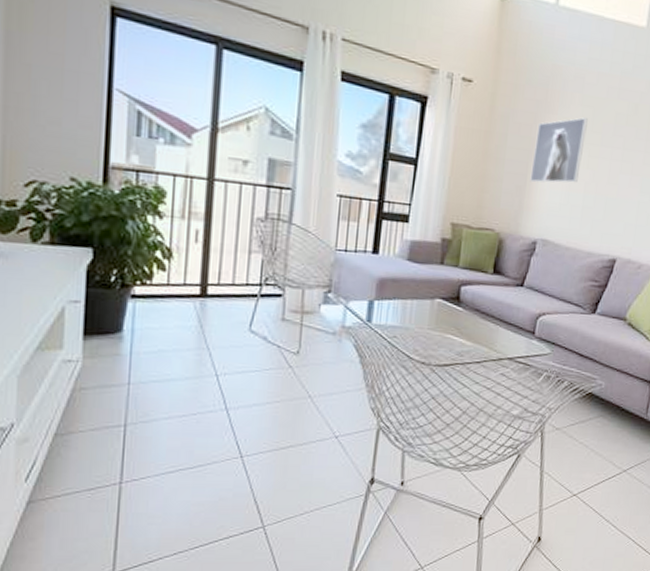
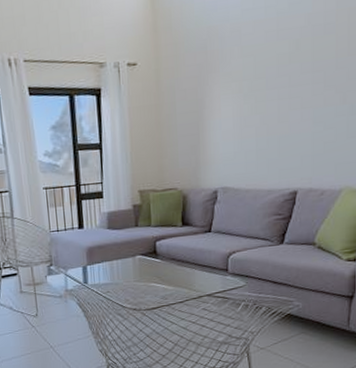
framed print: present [530,117,588,183] -> none [202,67,250,139]

